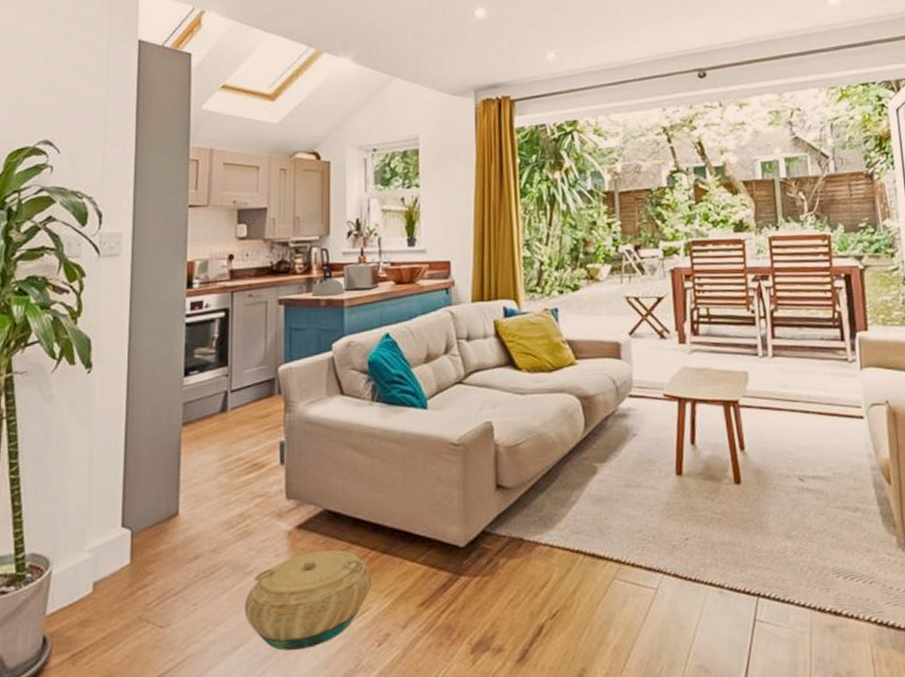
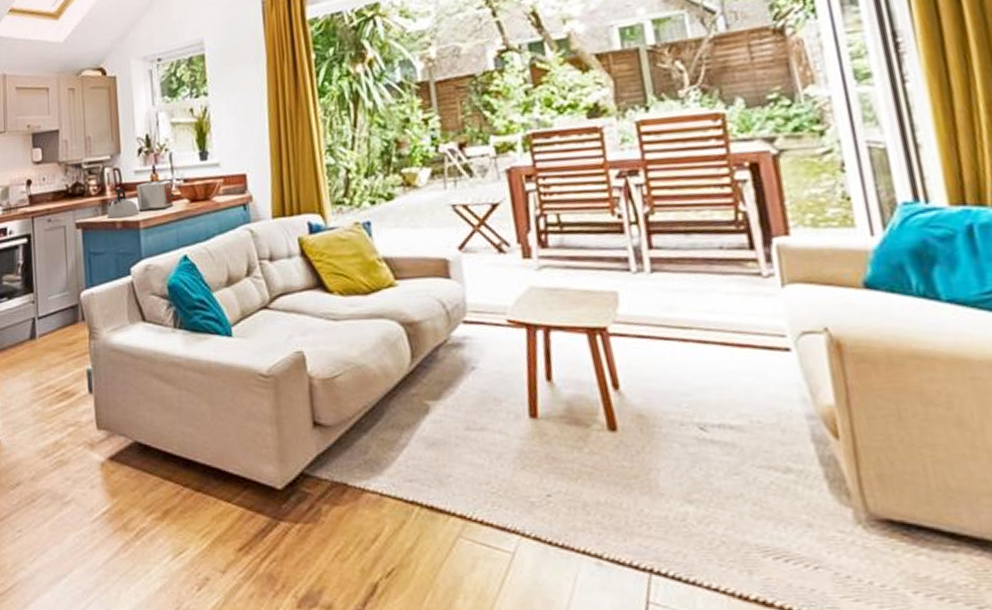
basket: present [245,550,372,651] -> none [65,485,187,586]

